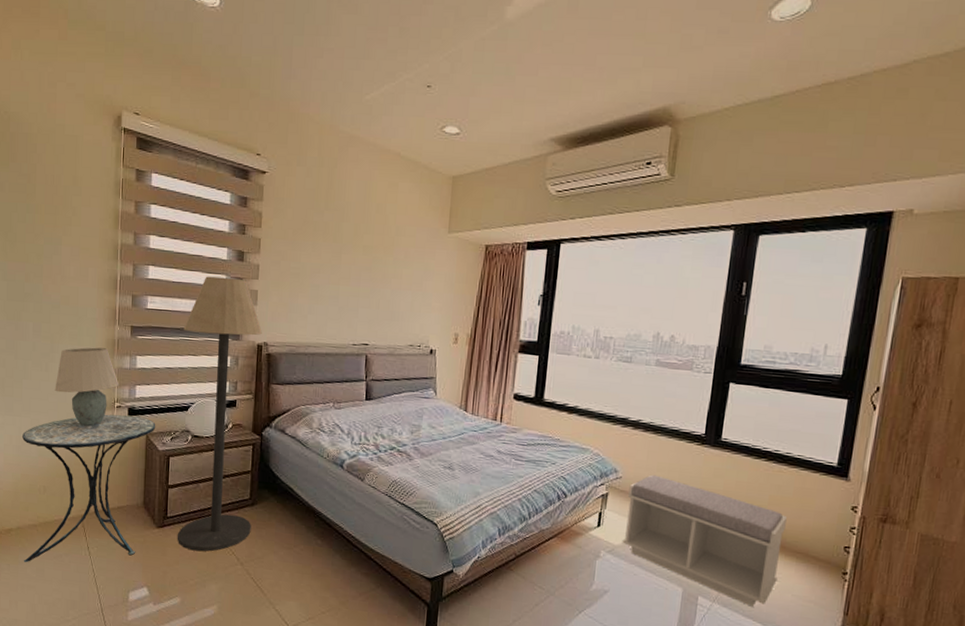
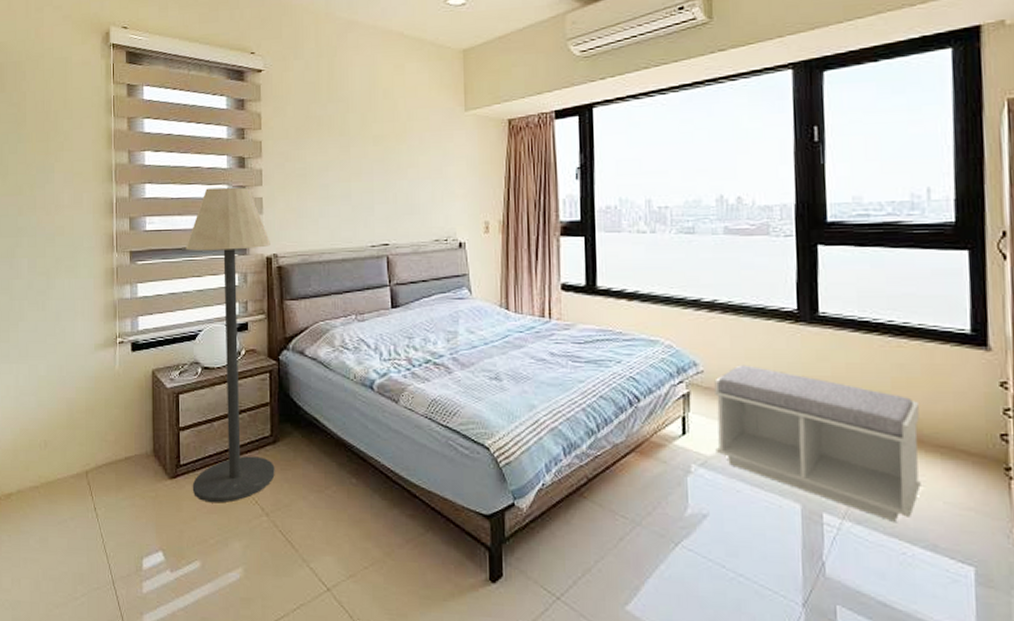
side table: present [22,414,156,563] -> none [20,351,162,532]
table lamp: present [55,347,119,427] -> none [52,278,121,368]

